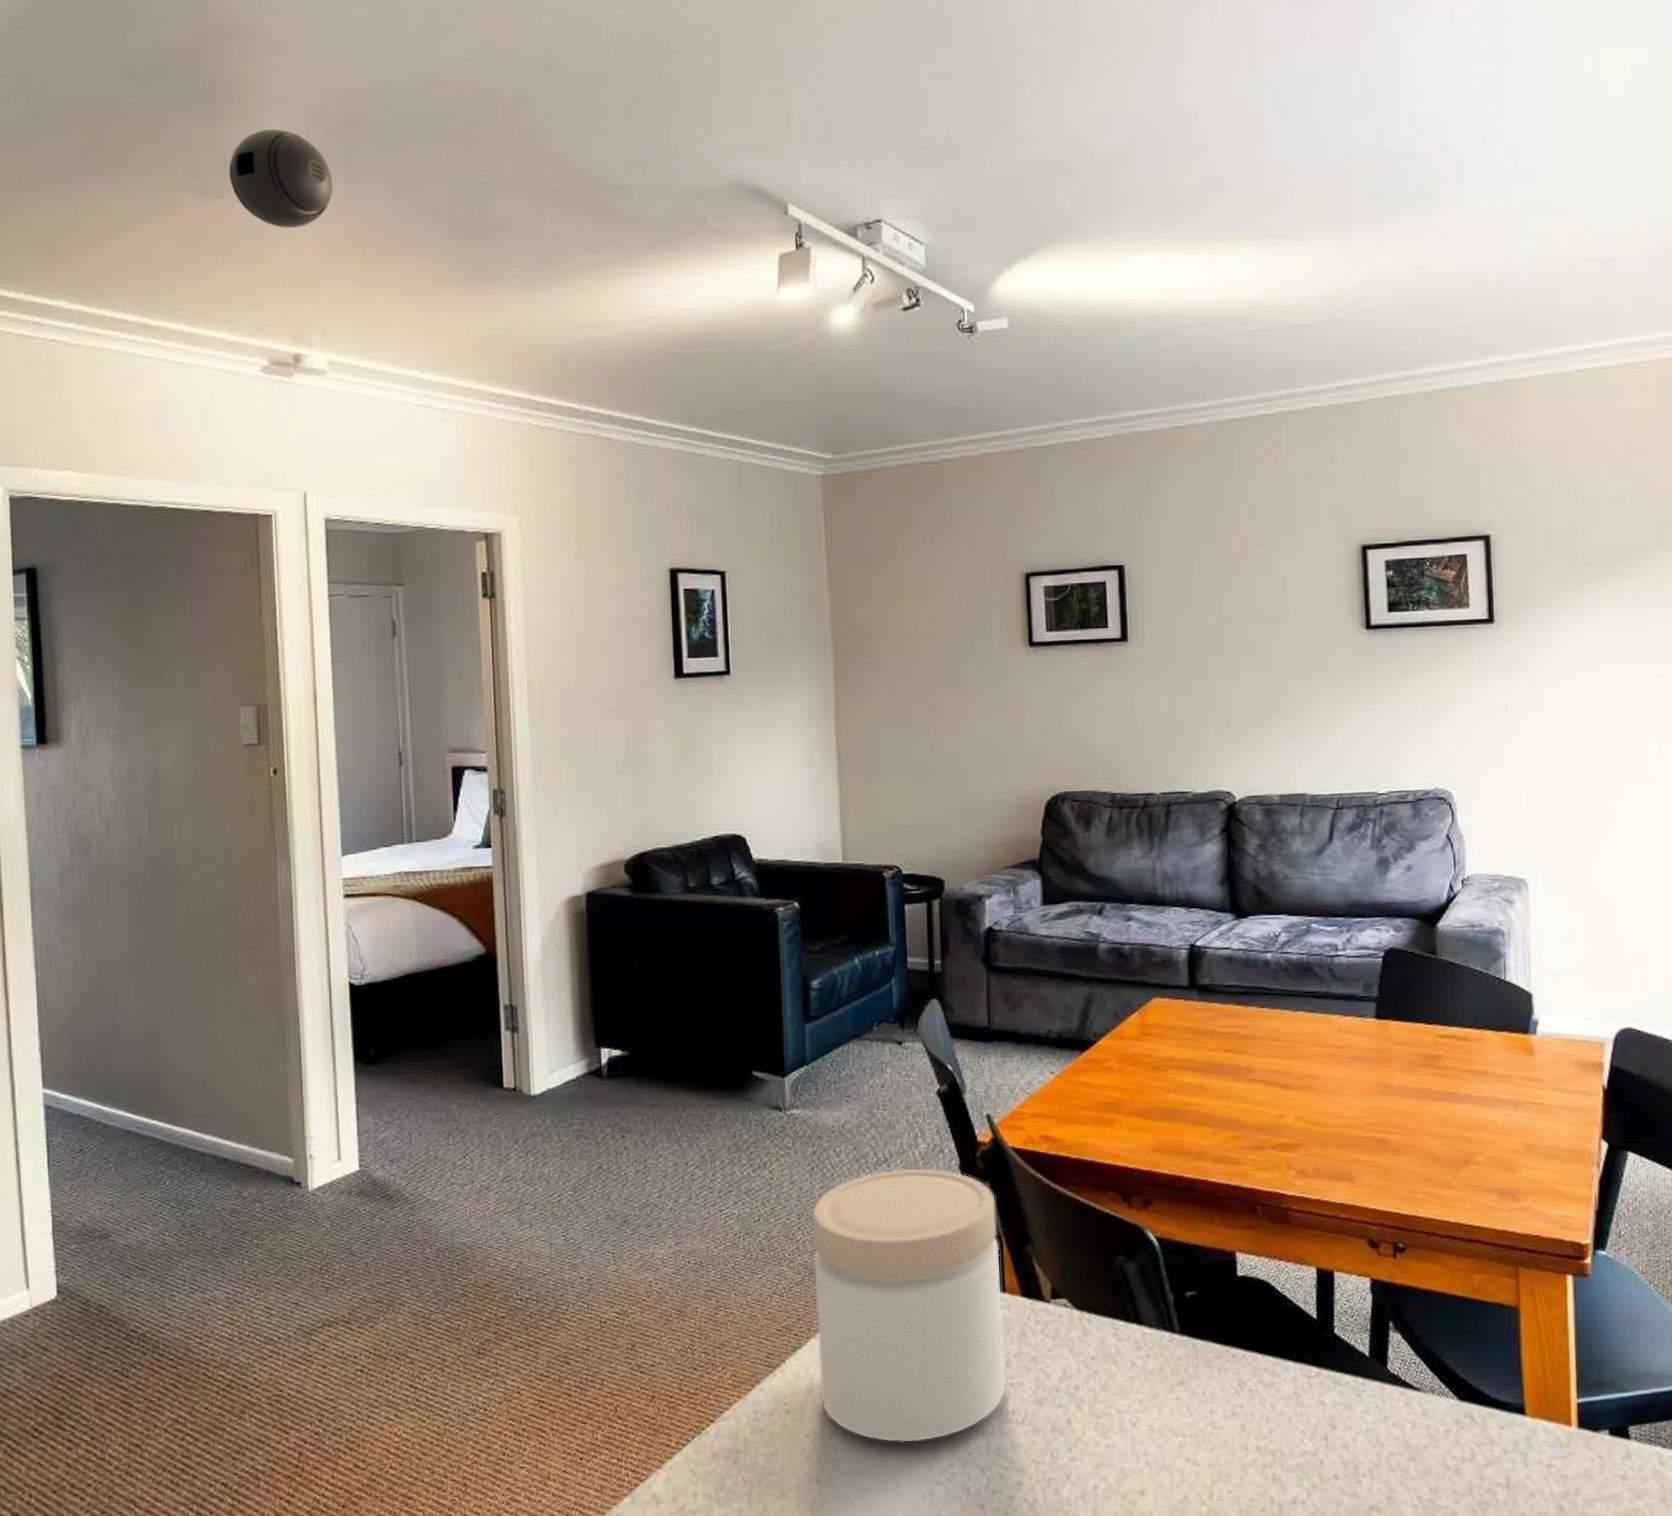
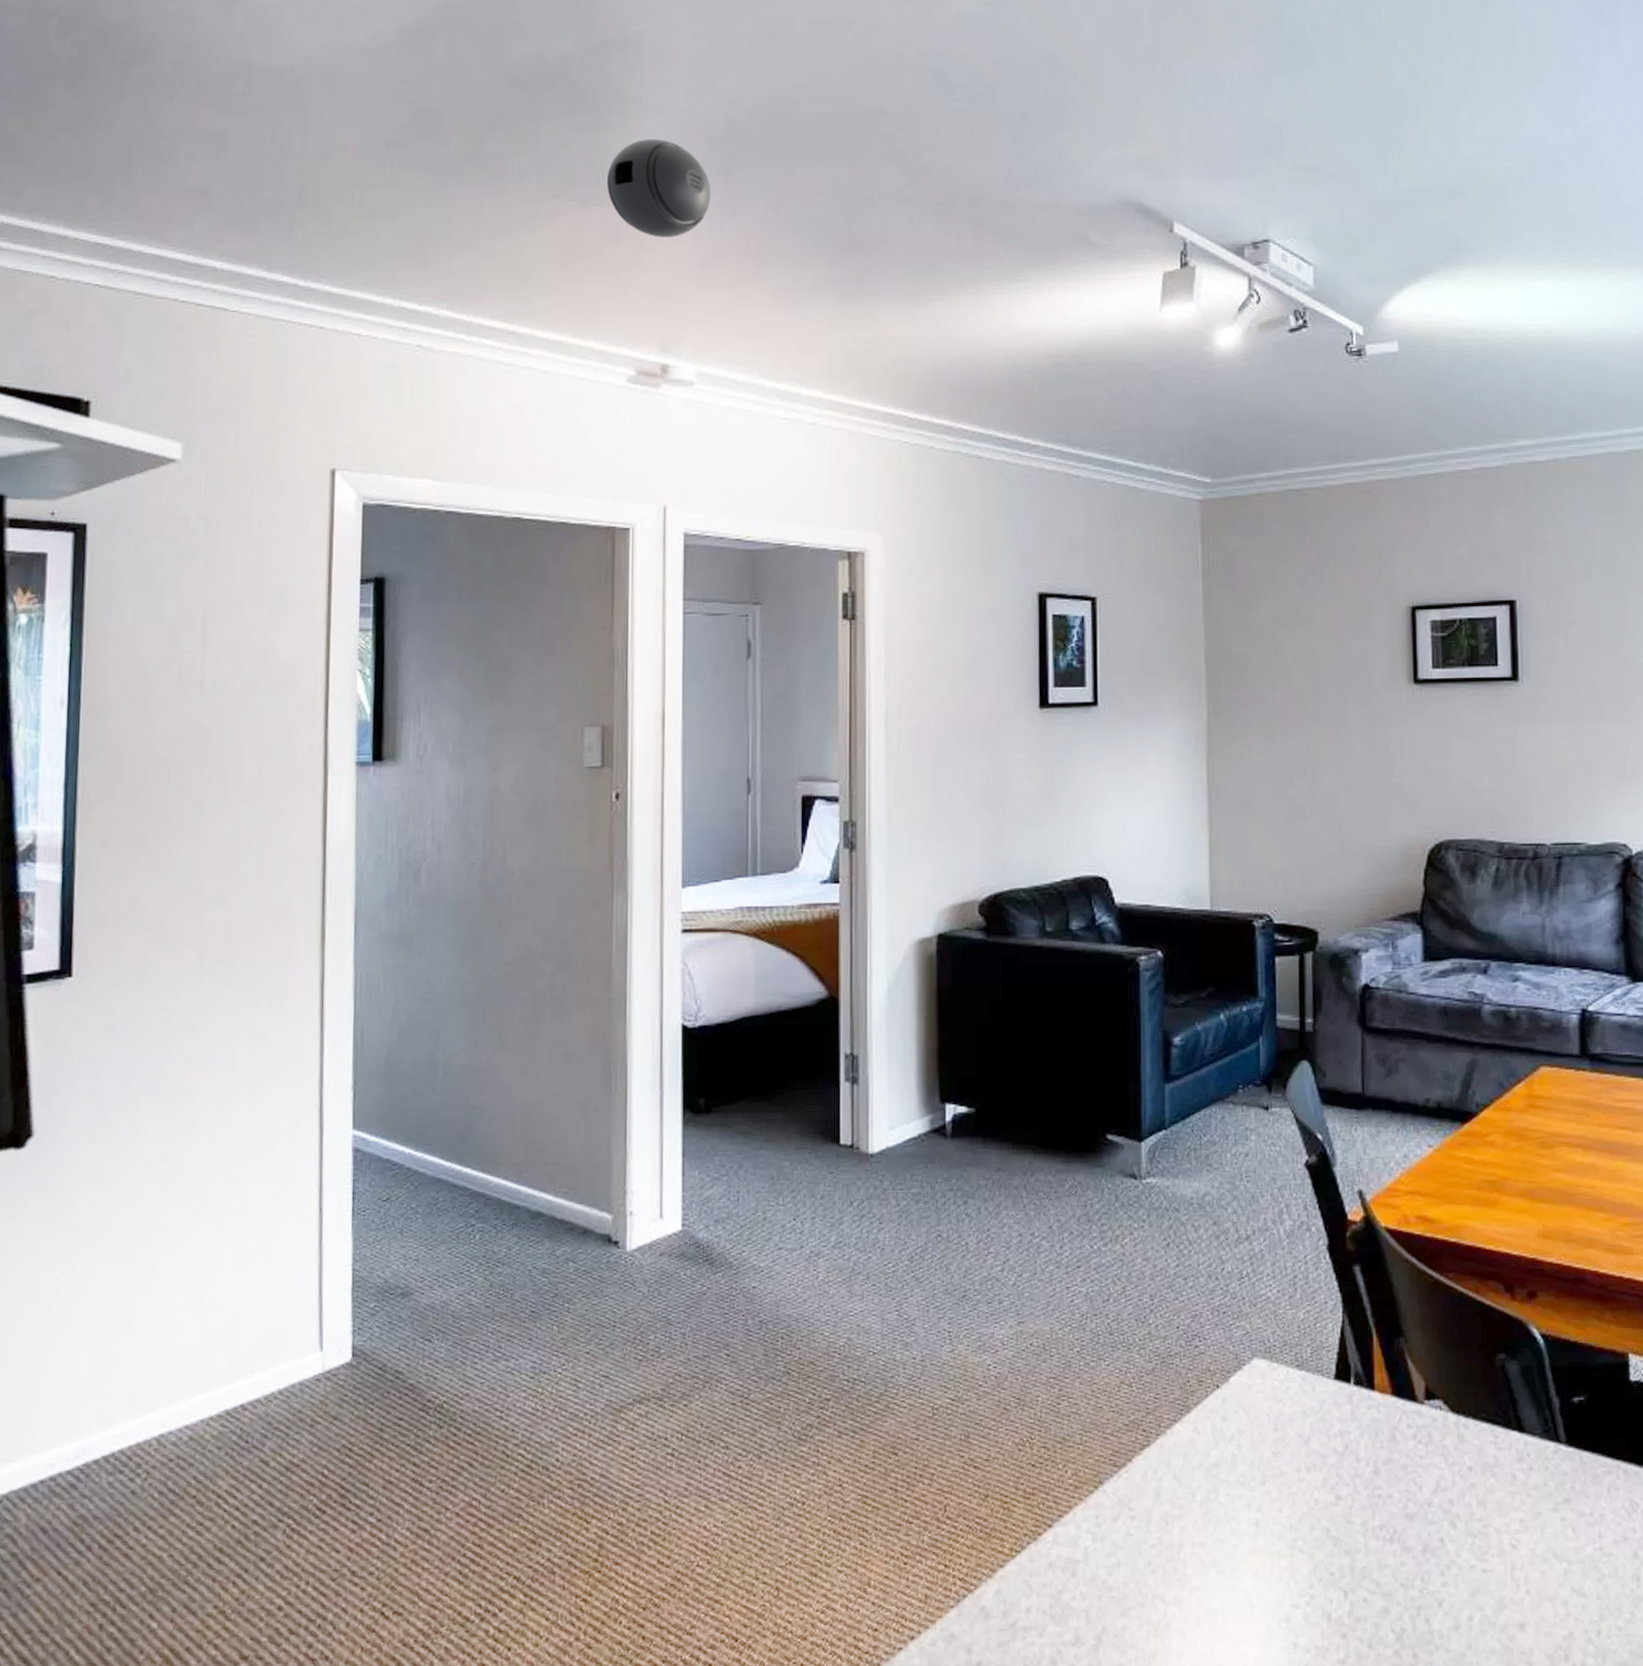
jar: present [812,1168,1006,1443] -> none [1166,1247,1373,1558]

